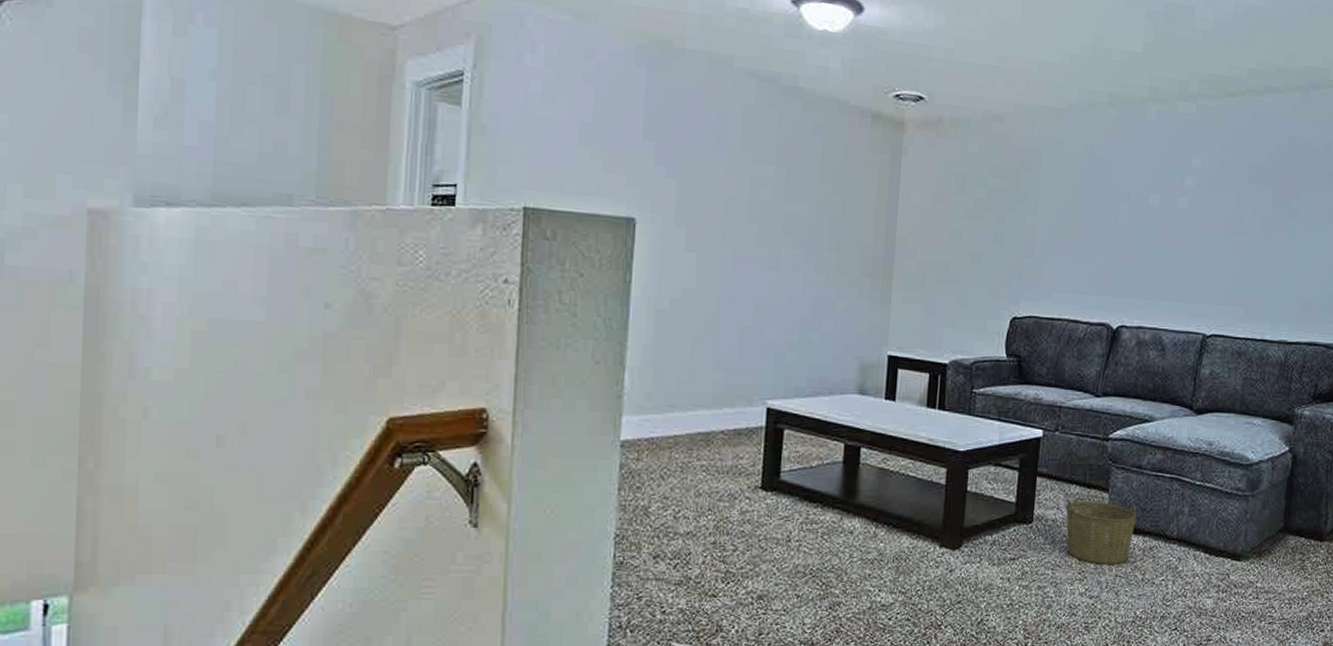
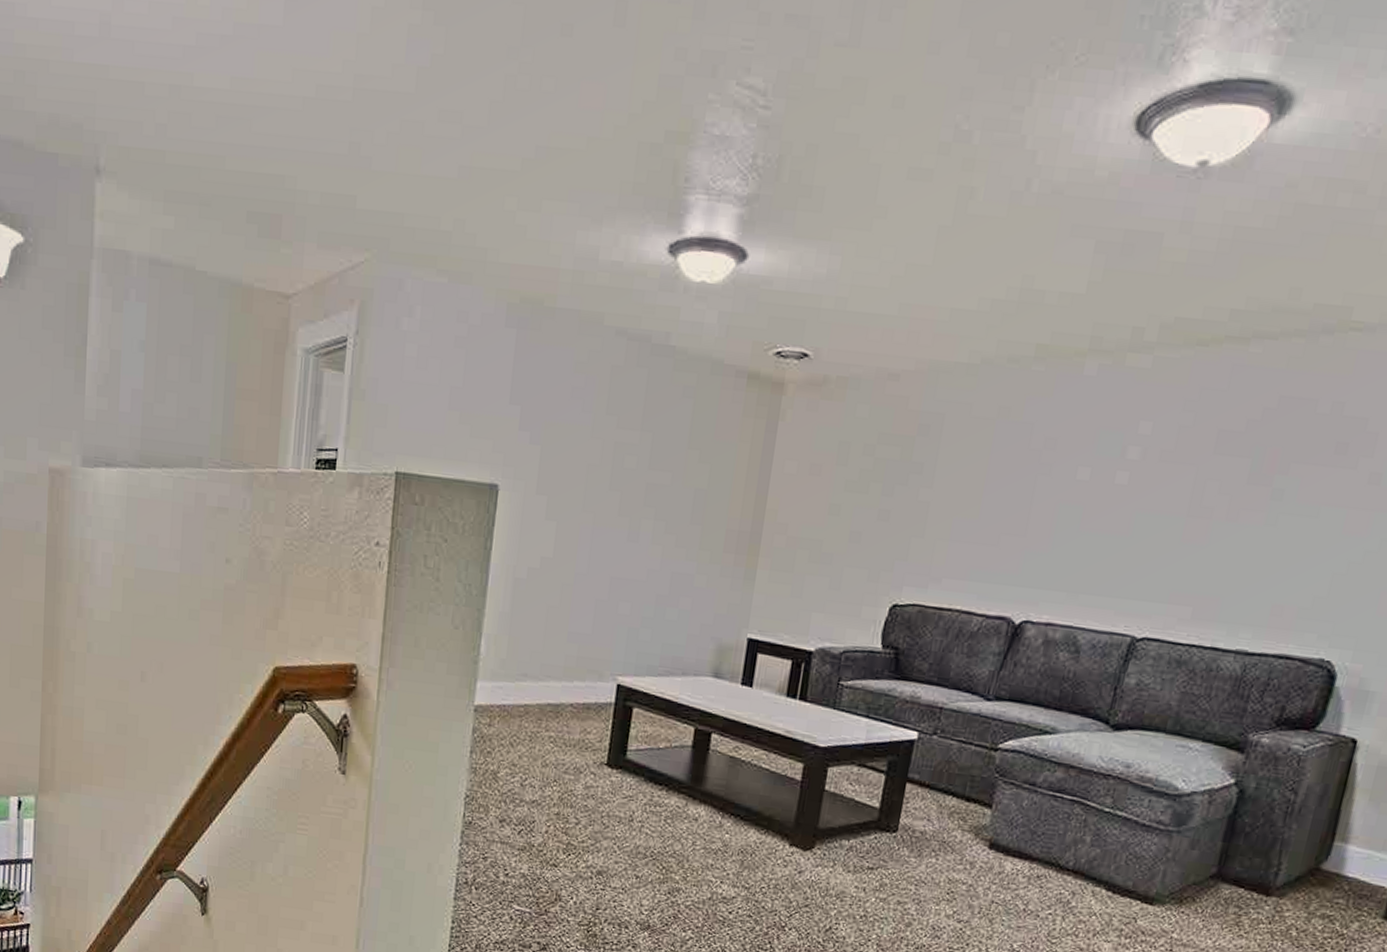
basket: present [1065,500,1137,564] -> none [935,812,1025,890]

